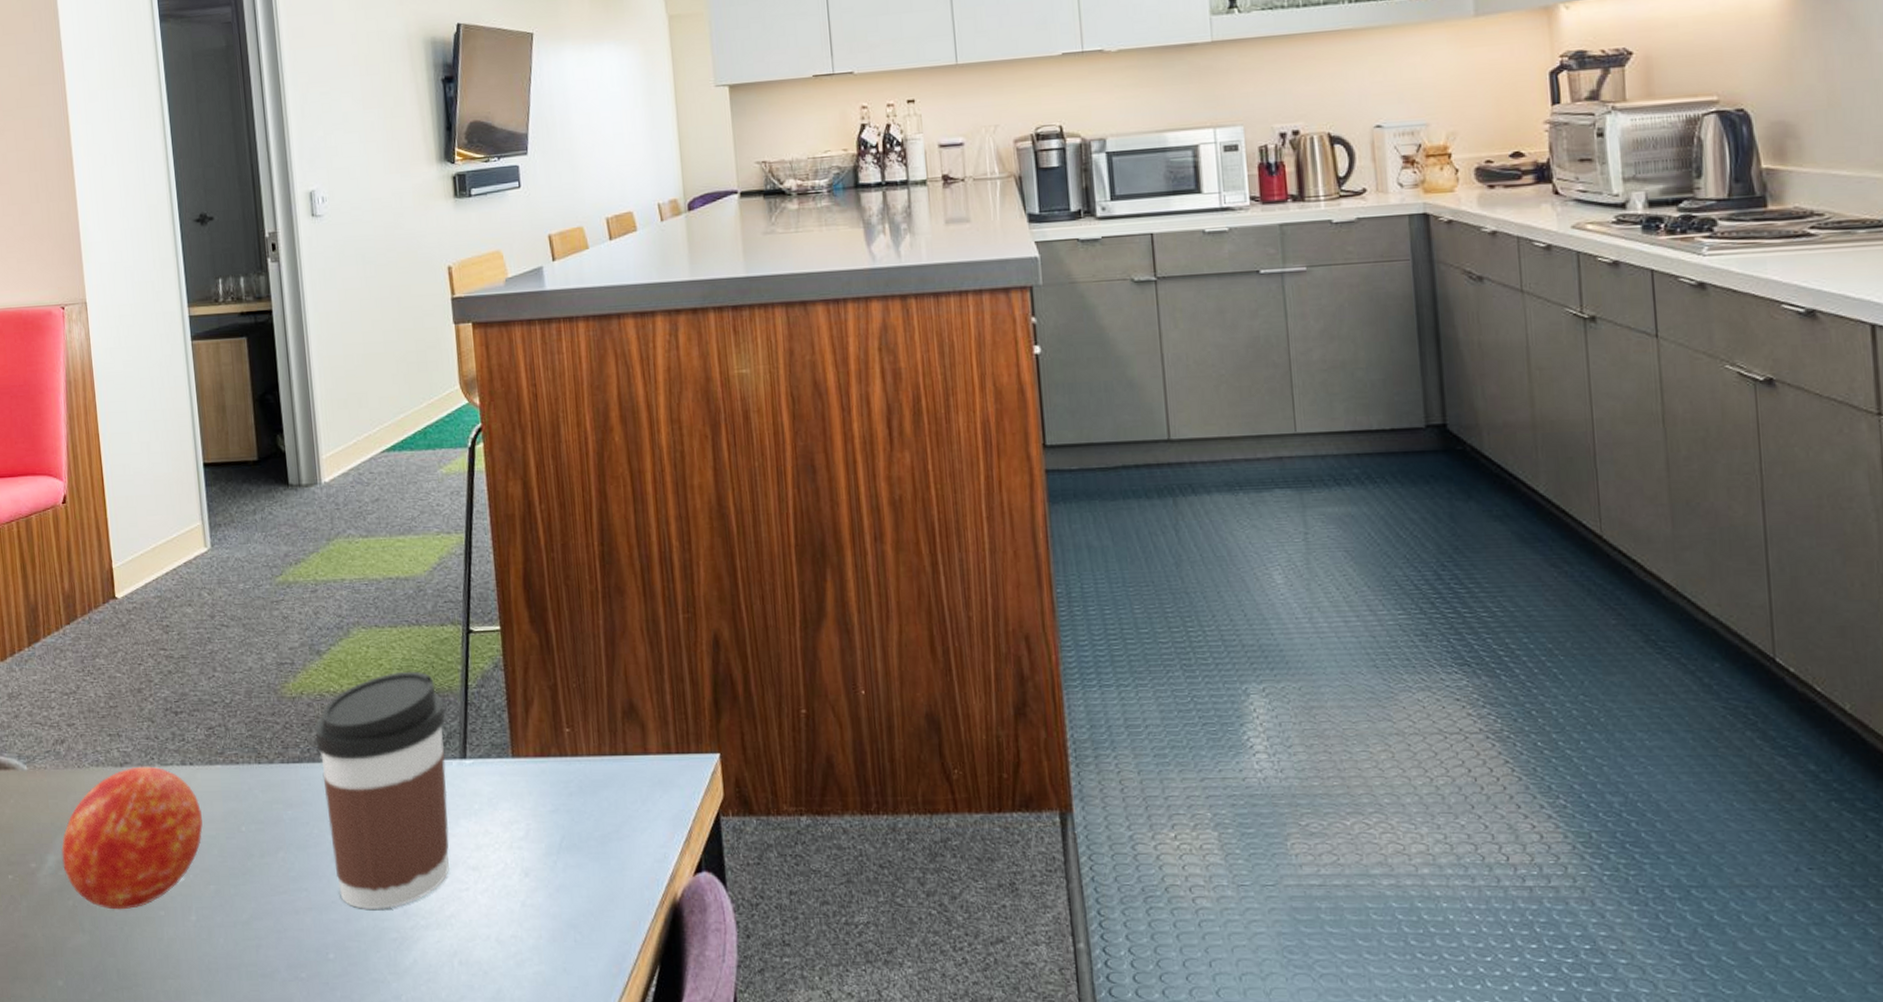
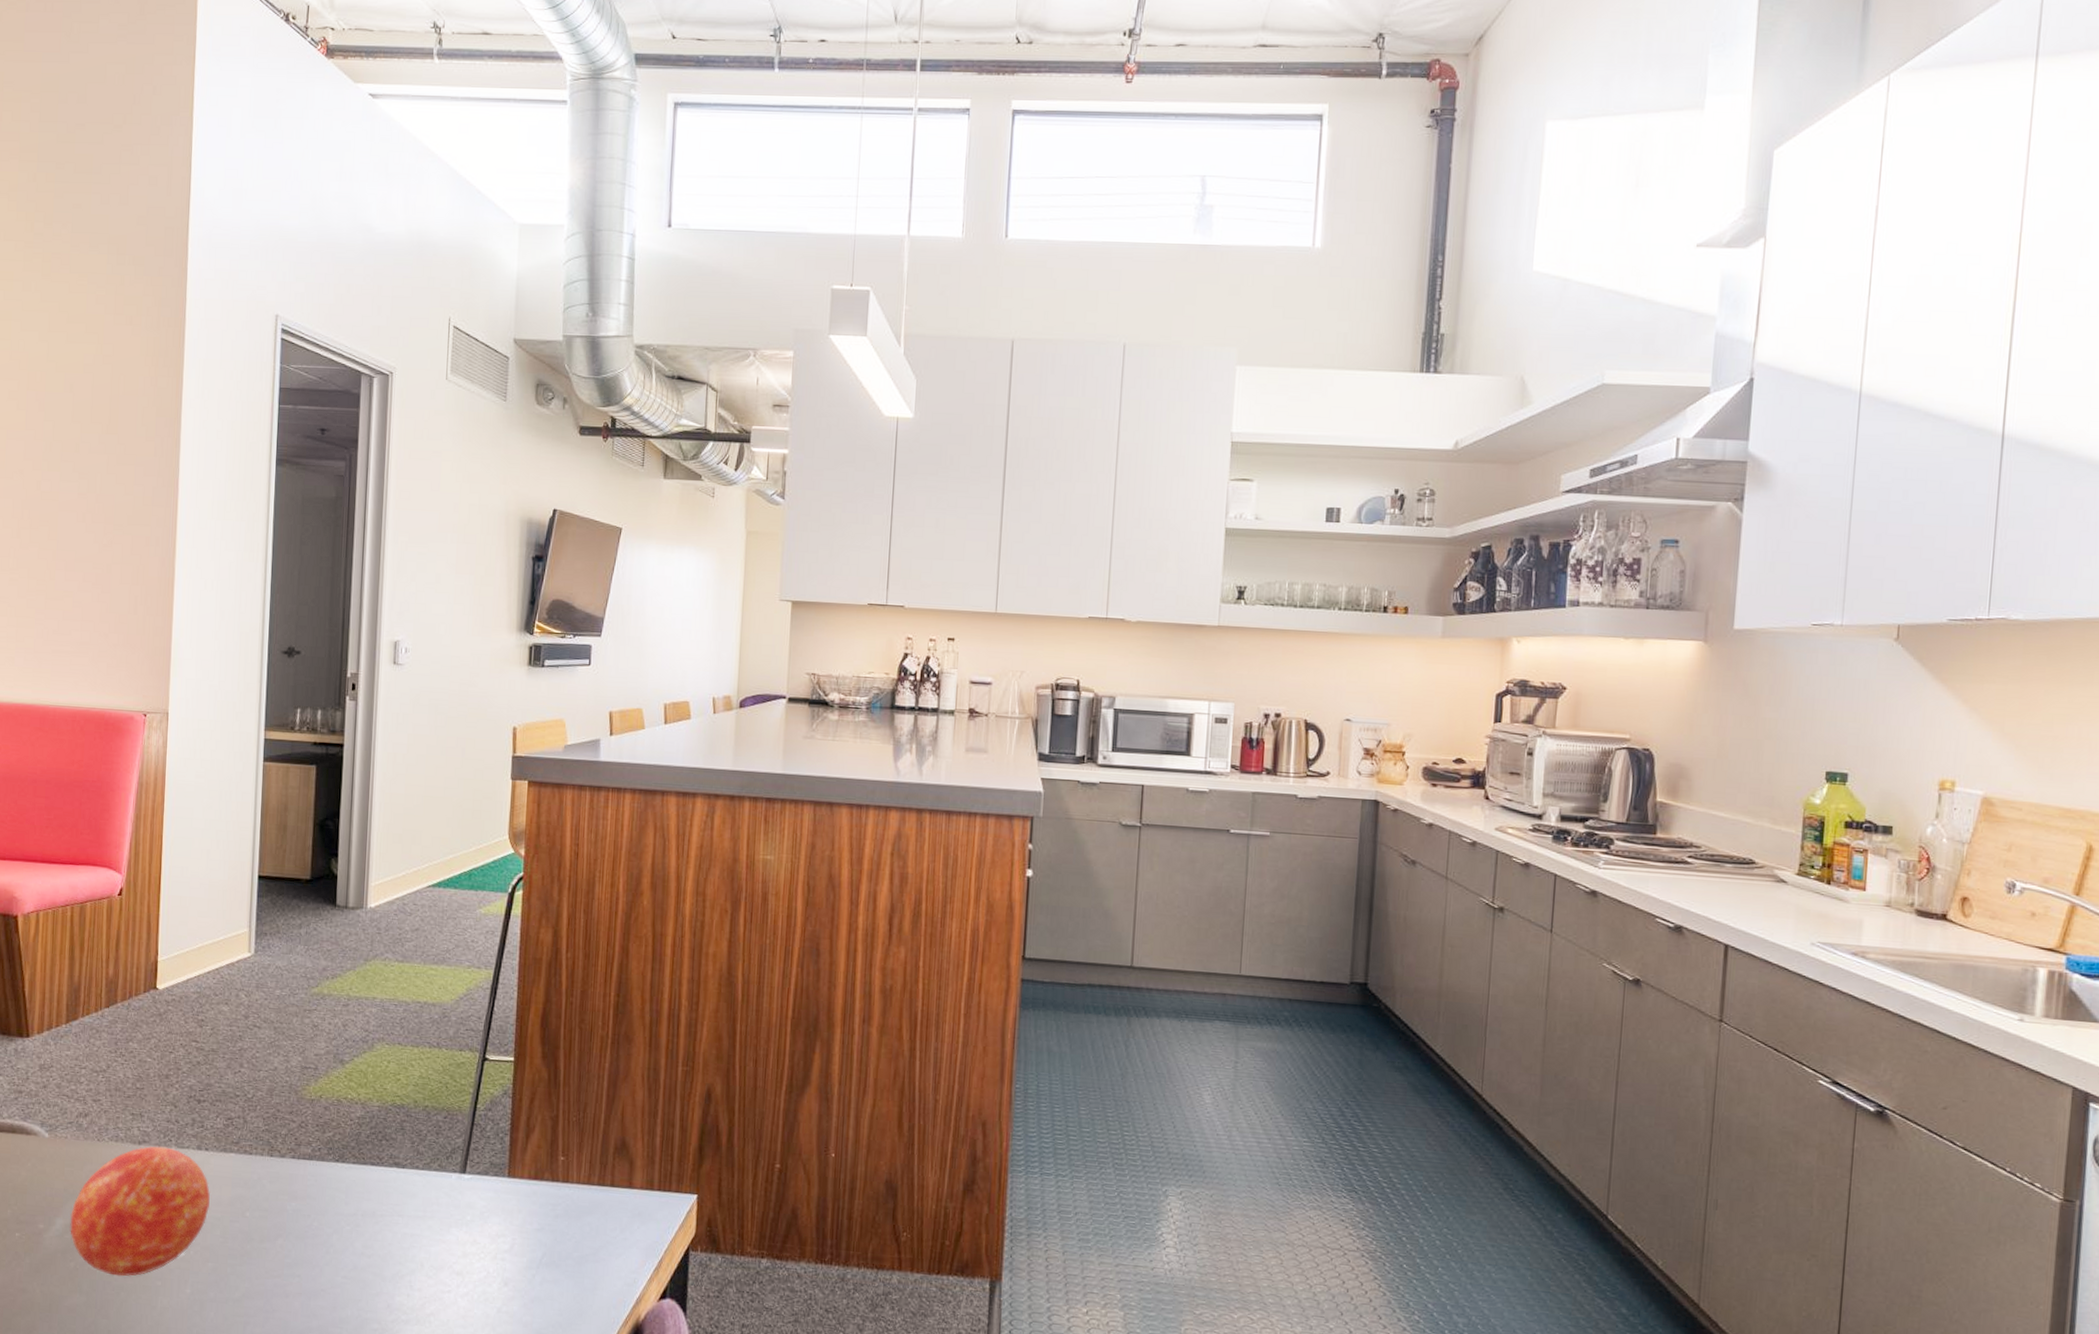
coffee cup: present [314,671,450,909] -> none [327,1088,453,1302]

